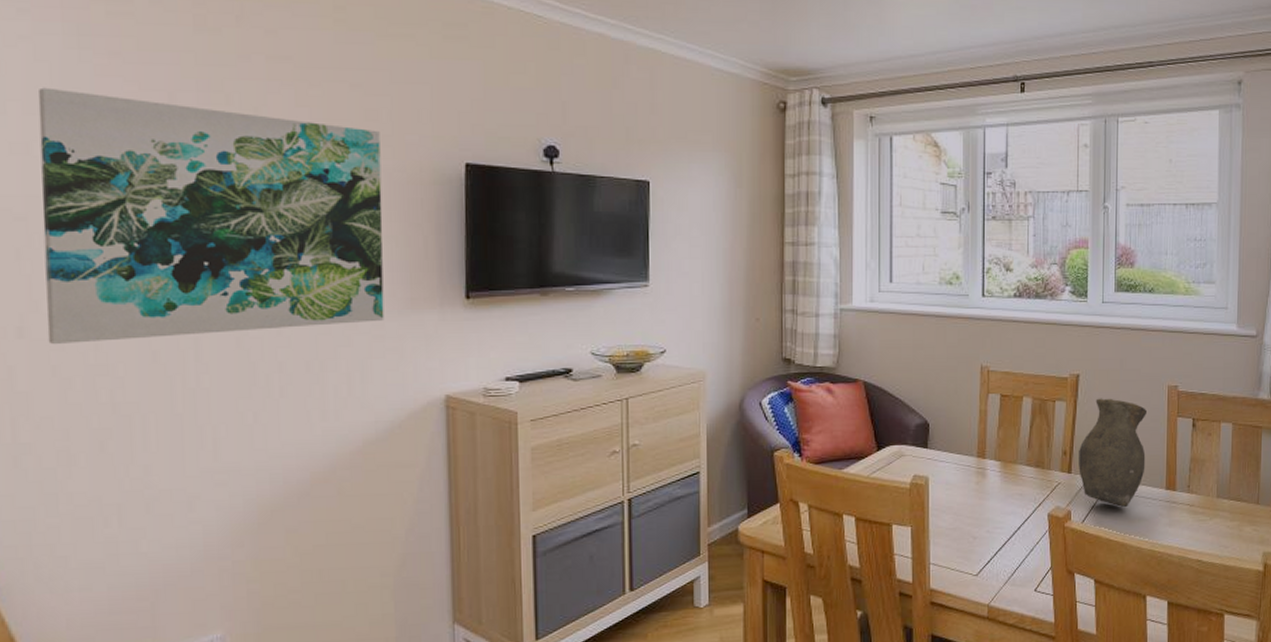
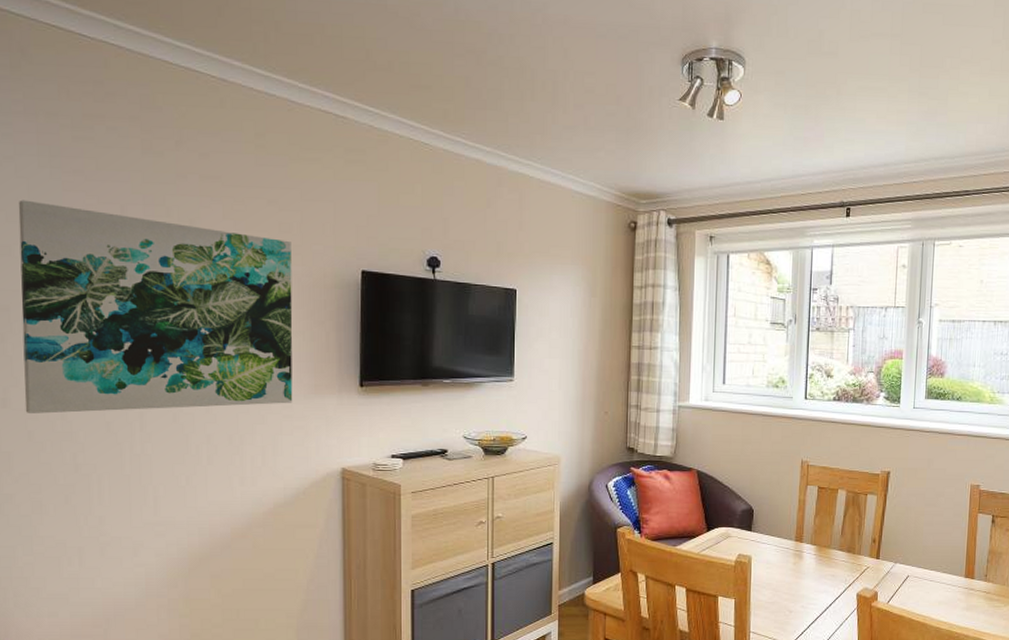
vase: present [1079,398,1146,507] -> none [886,493,950,591]

